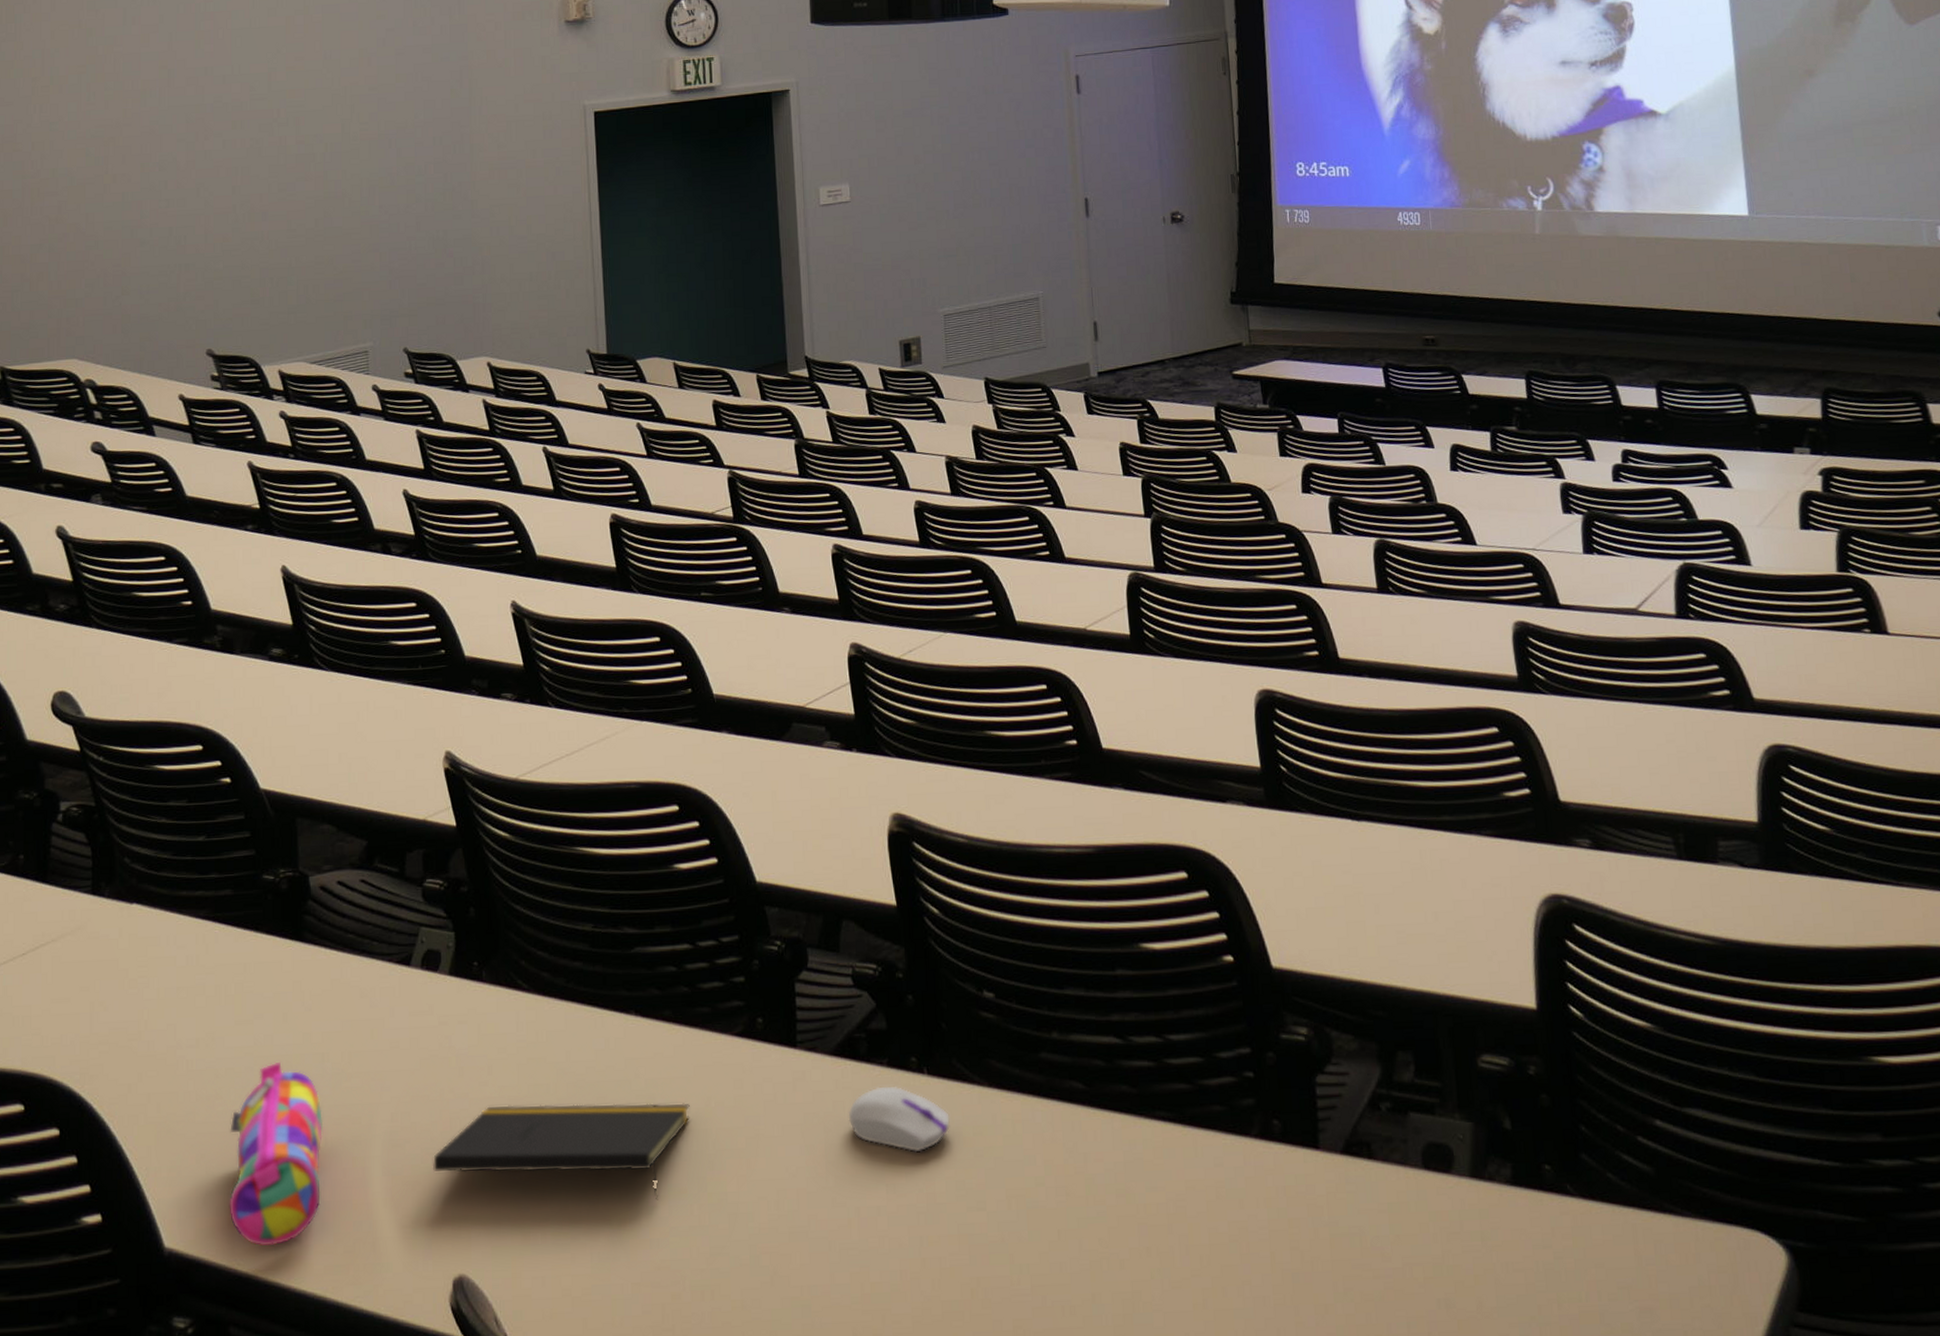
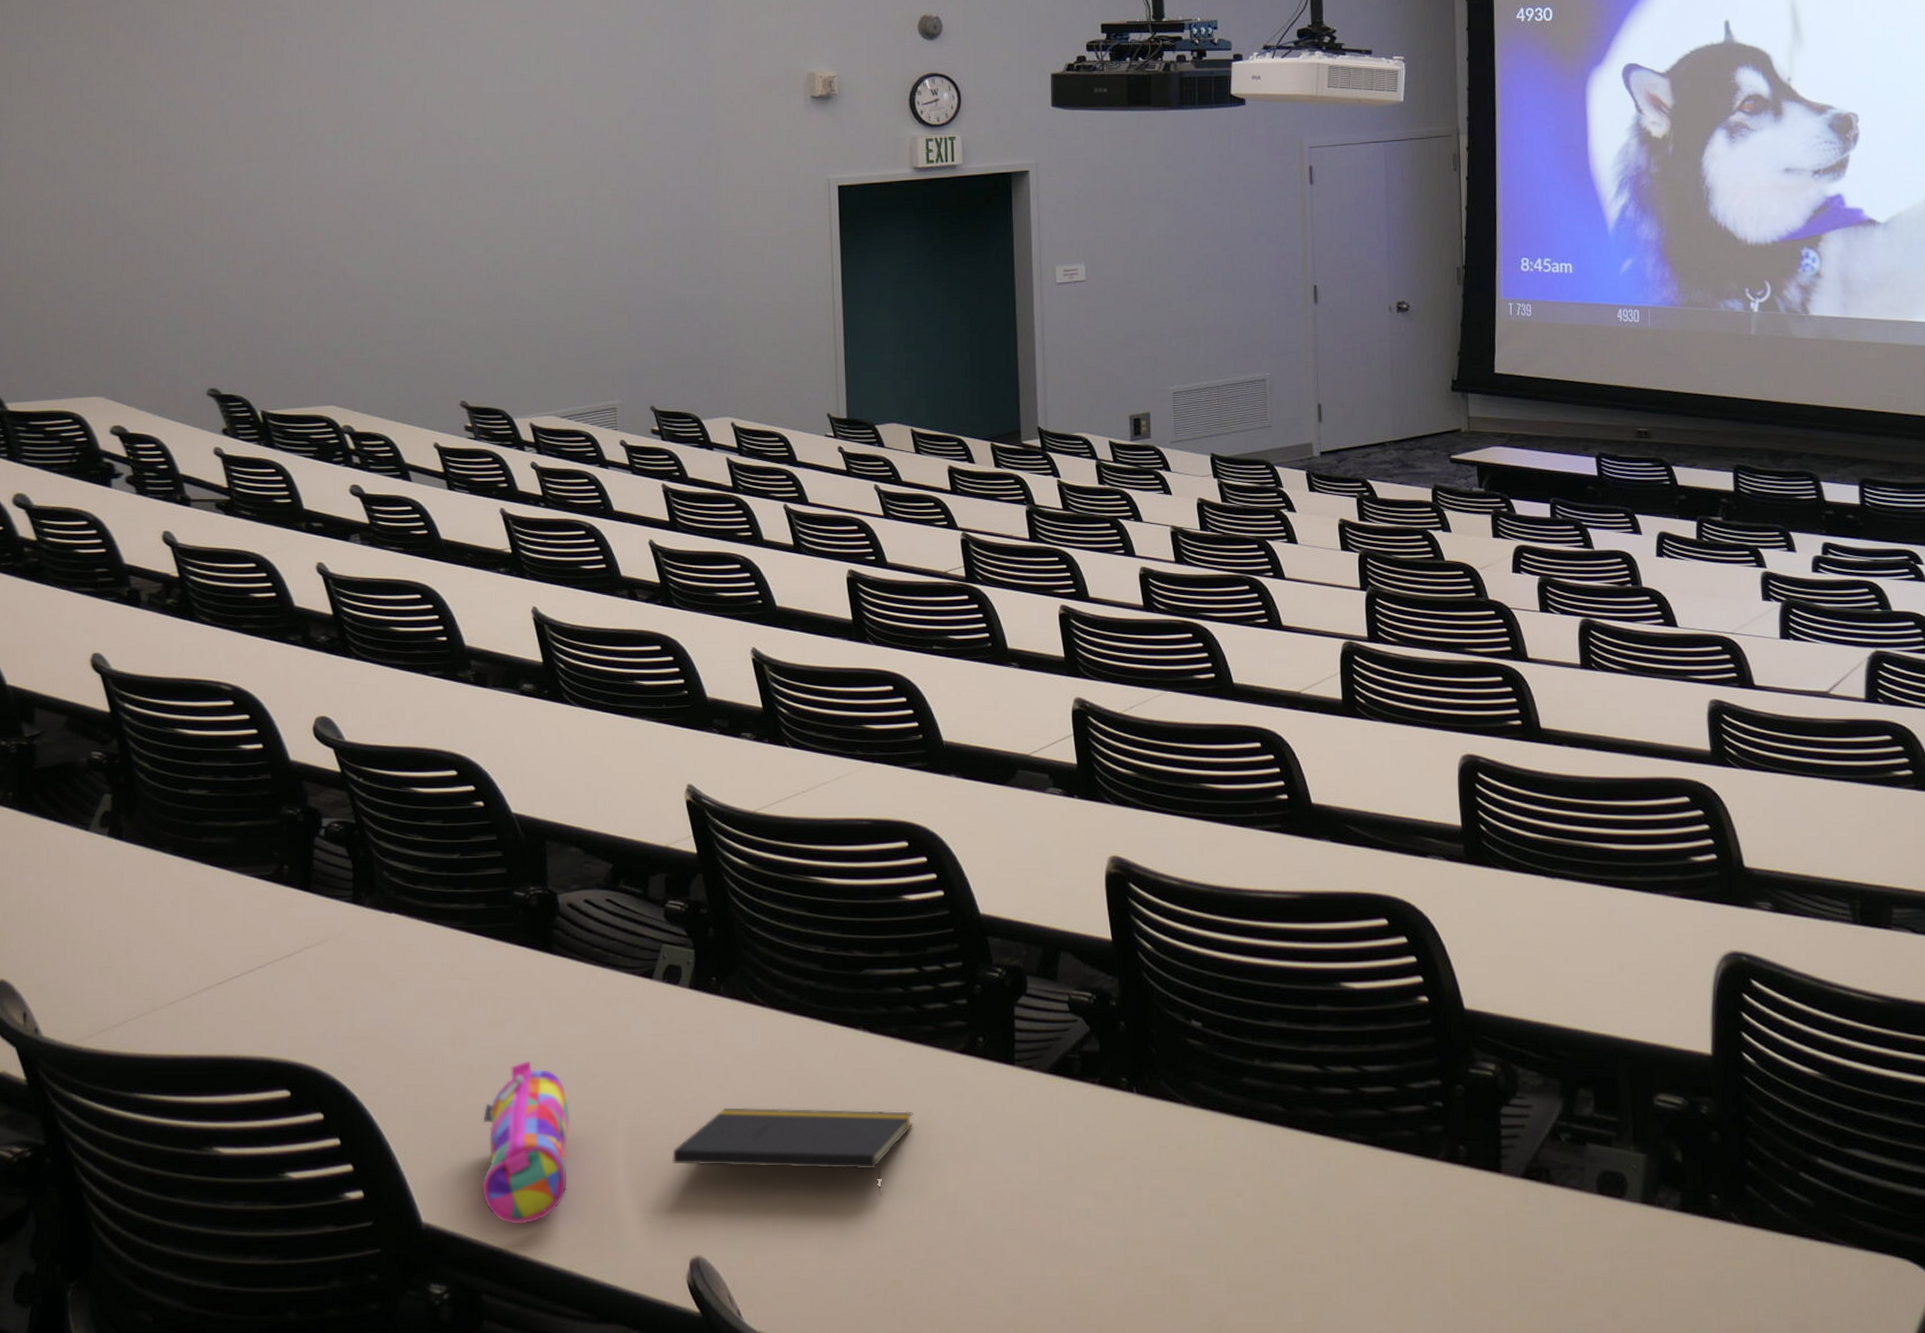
computer mouse: present [848,1086,950,1153] -> none [1061,1102,1156,1163]

